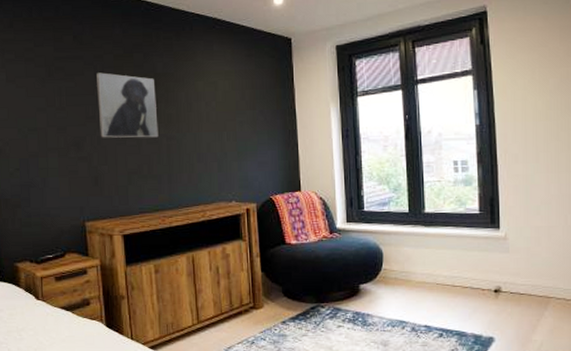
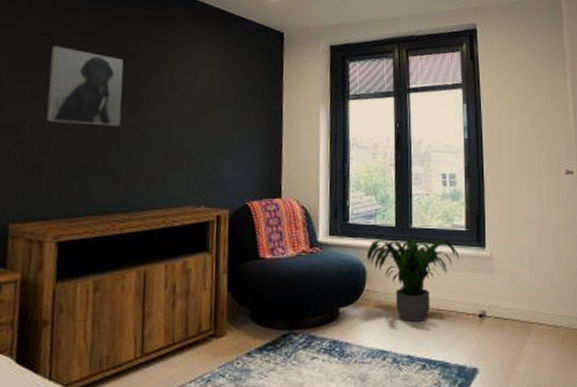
potted plant: none [382,222,473,296] -> present [366,238,460,322]

